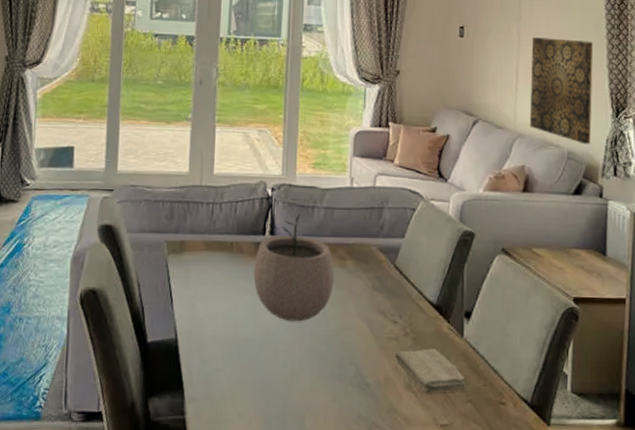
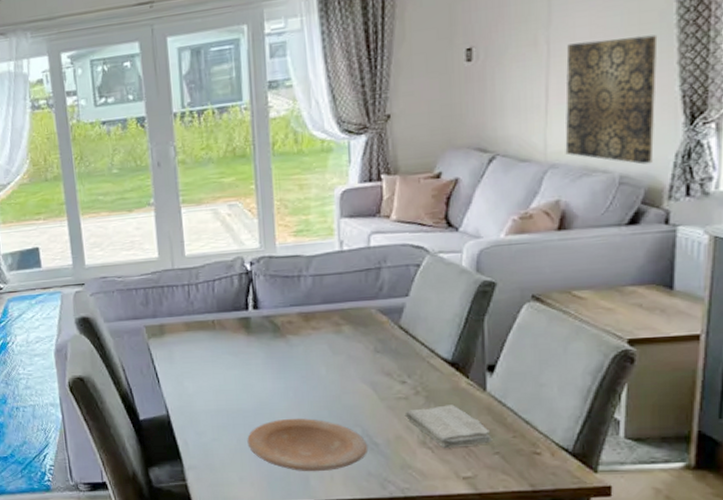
plate: none [250,351,361,412] -> present [247,418,369,472]
plant pot: present [253,214,334,322] -> none [239,285,330,391]

